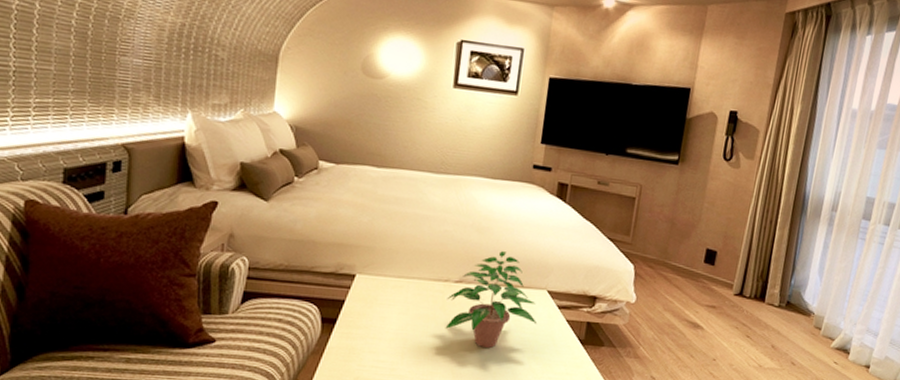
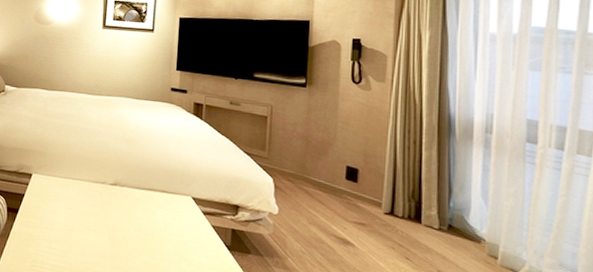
potted plant: present [445,251,536,348] -> none [104,160,184,246]

